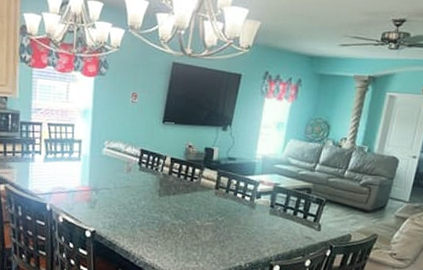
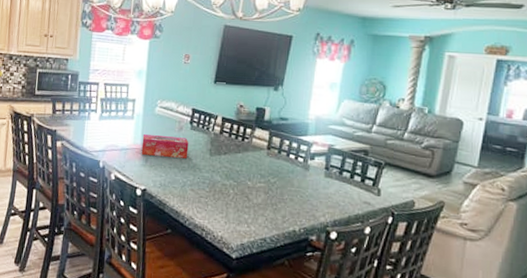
tissue box: none [89,176,138,200] -> present [141,134,189,159]

